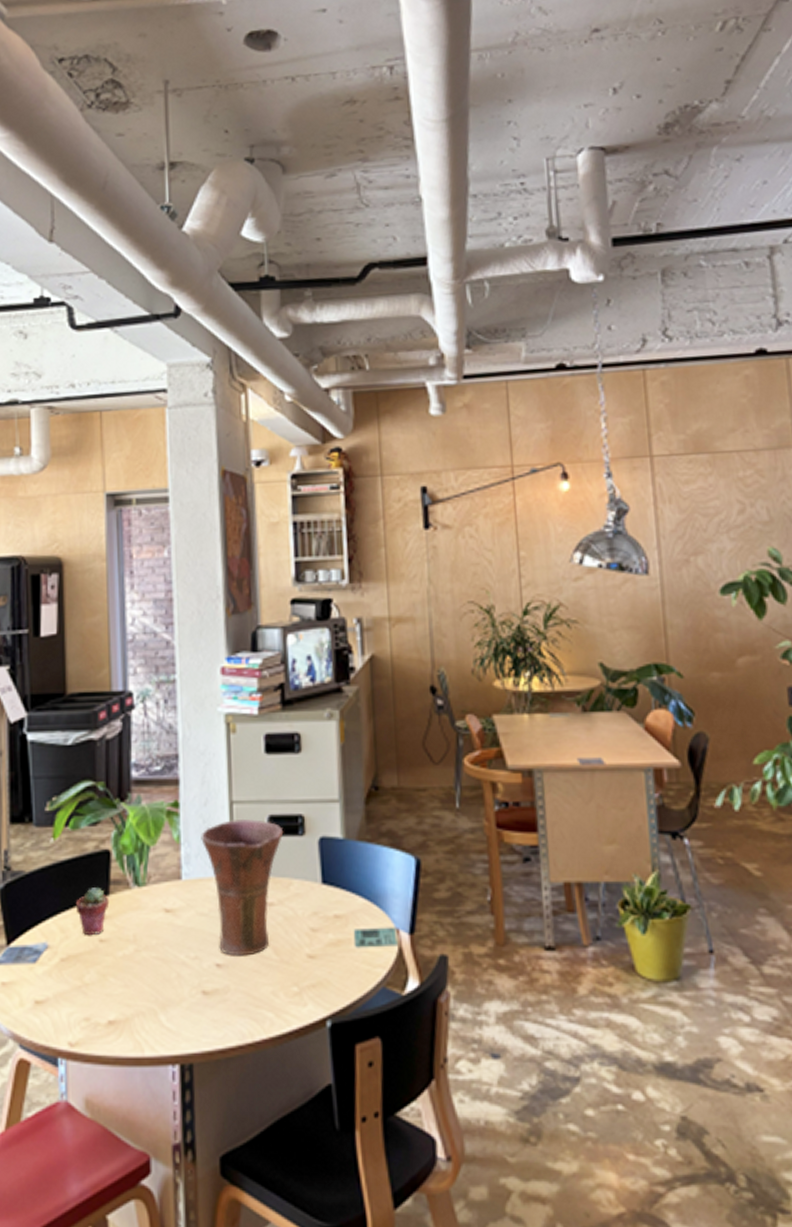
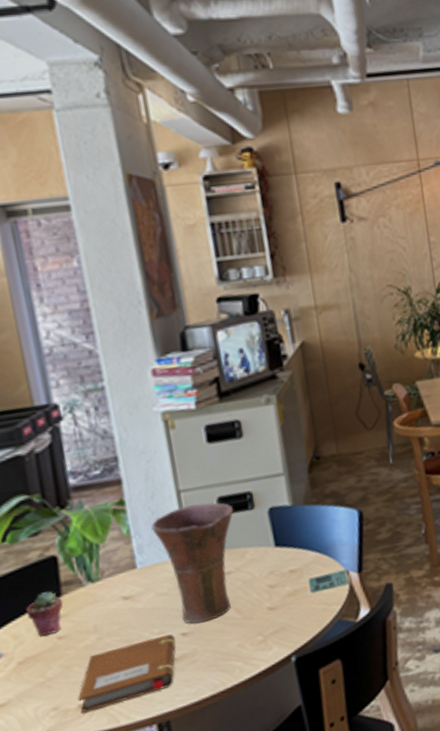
notebook: none [109,961,210,1031] -> present [78,634,176,713]

